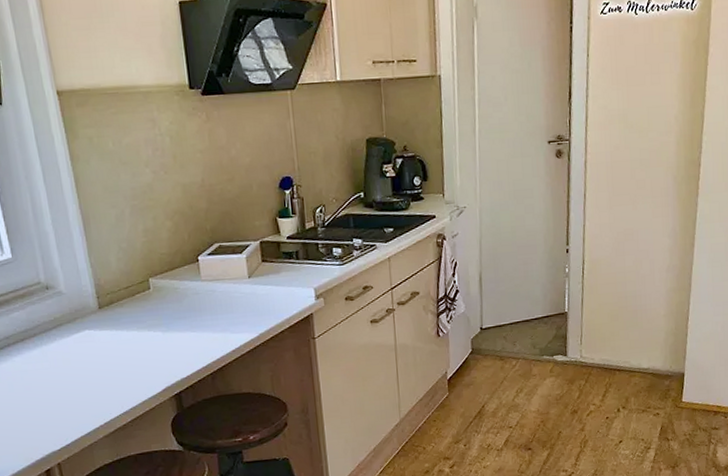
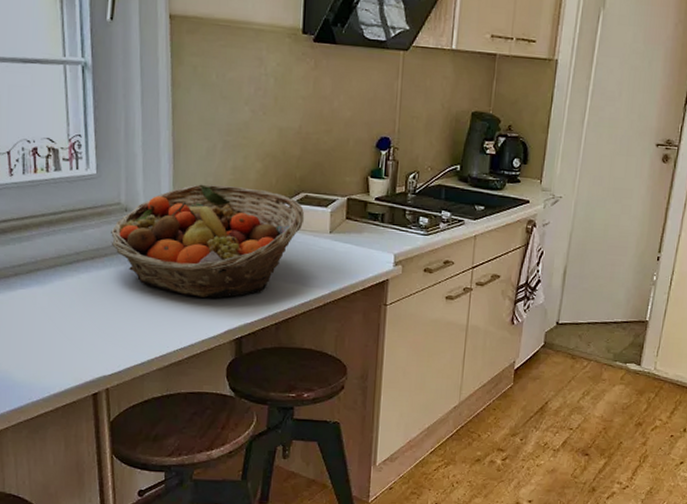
fruit basket: none [36,247,222,361] -> present [111,184,305,298]

